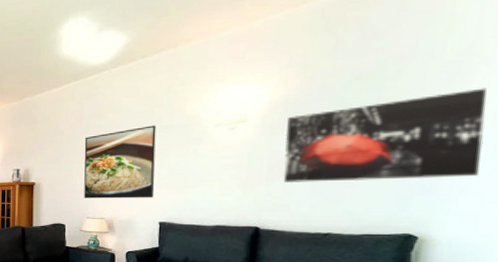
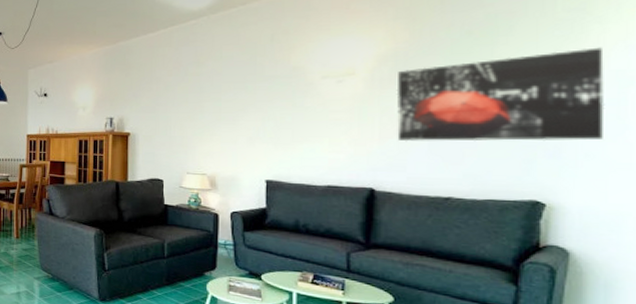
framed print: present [84,125,157,199] -> none [183,75,260,154]

